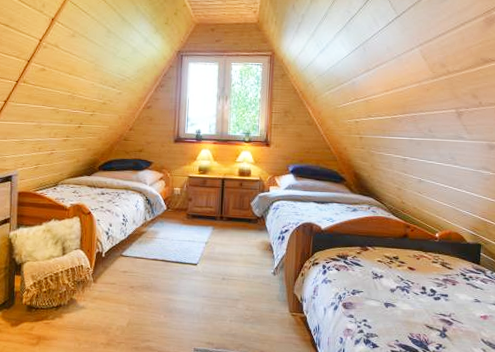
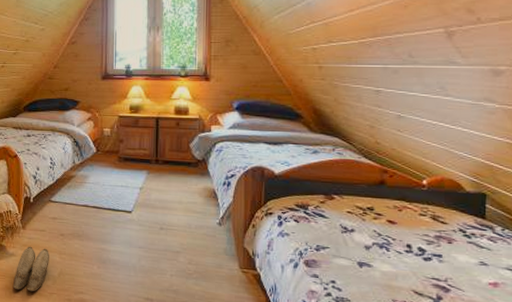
slippers: none [83,298,119,342] -> present [13,246,49,292]

